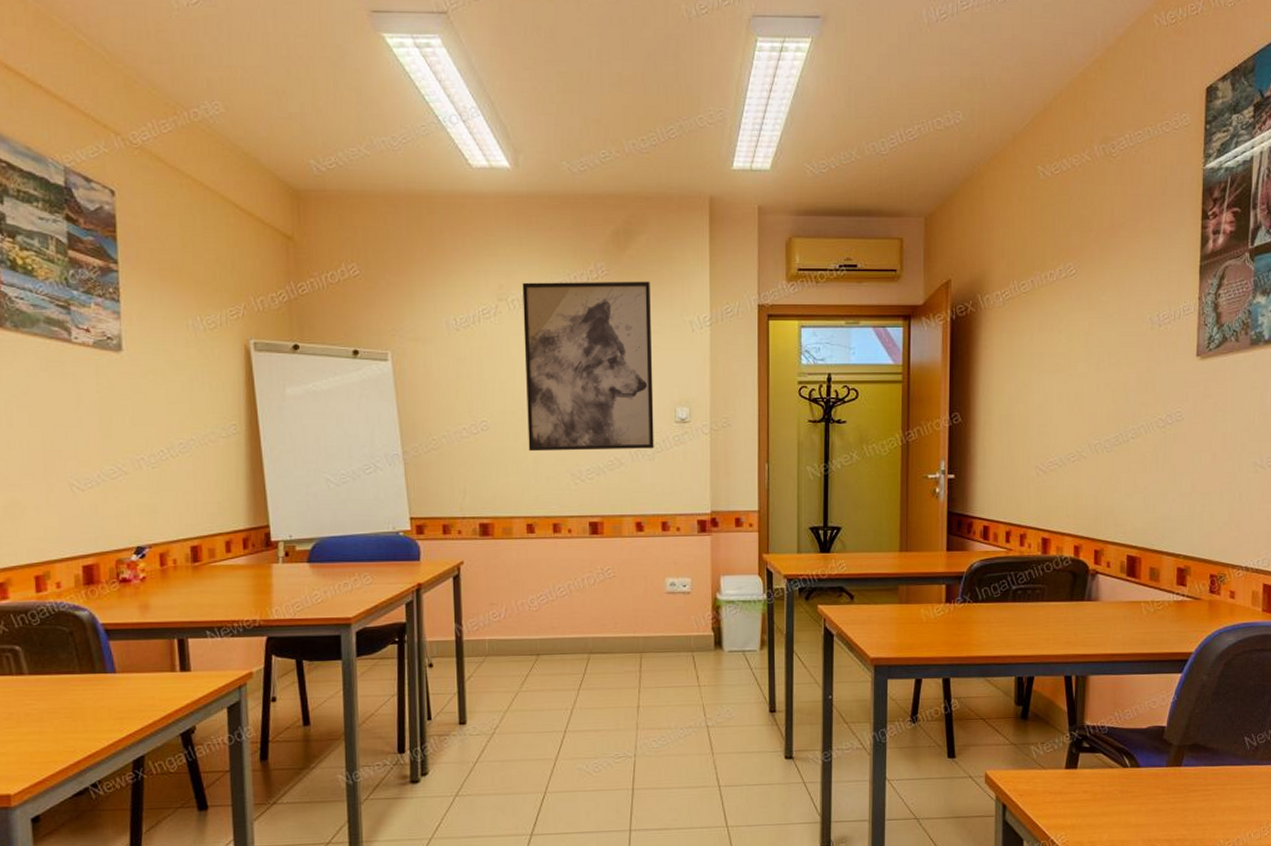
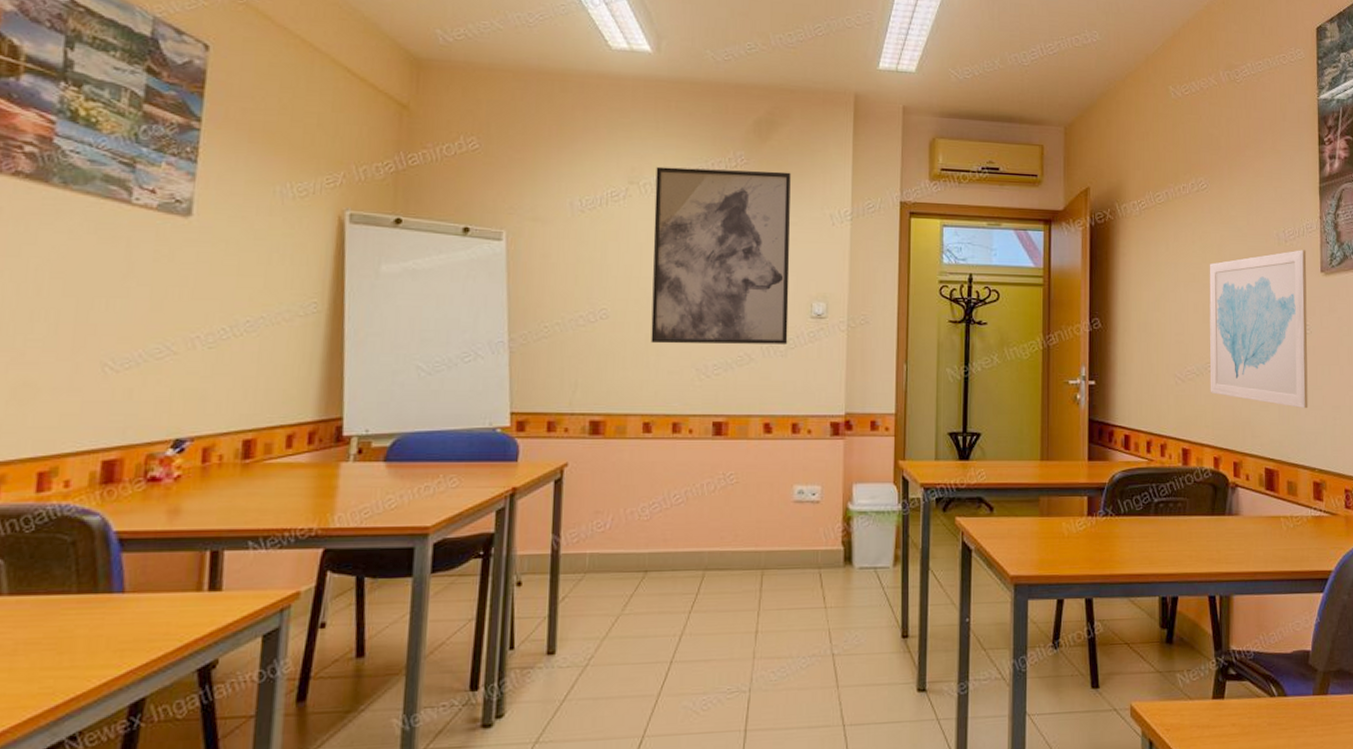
wall art: none [1072,334,1182,497] -> present [1209,250,1308,409]

